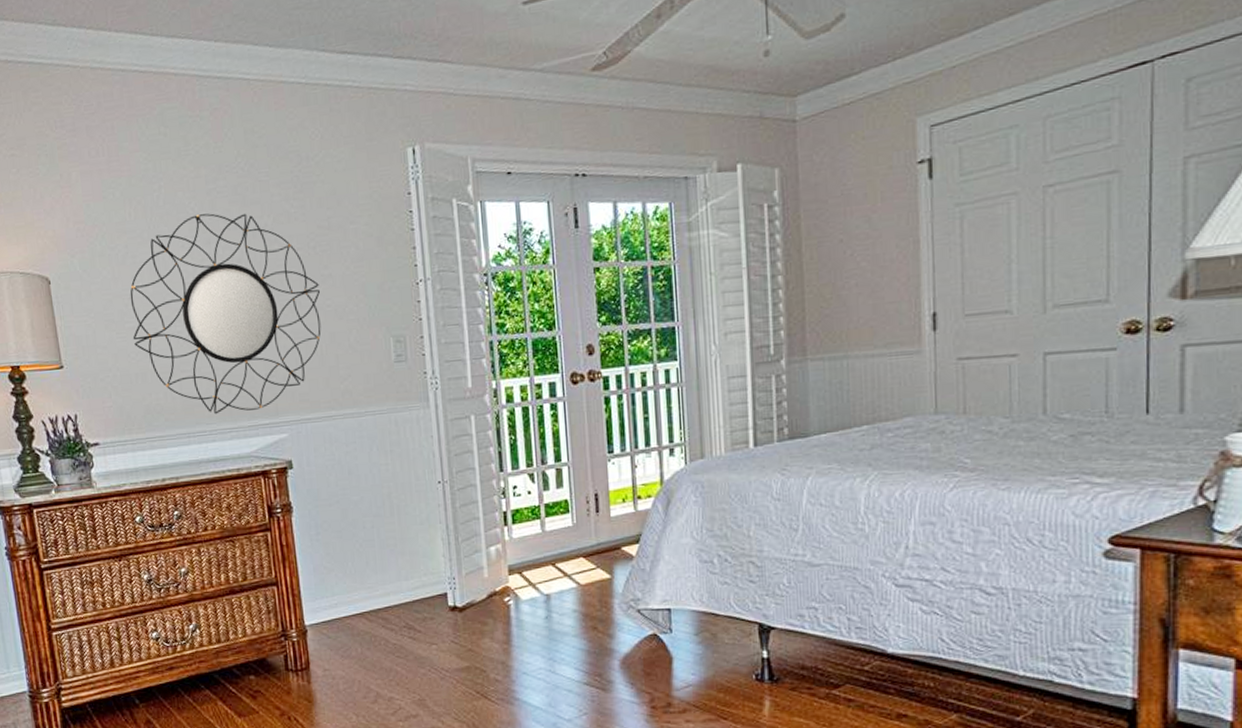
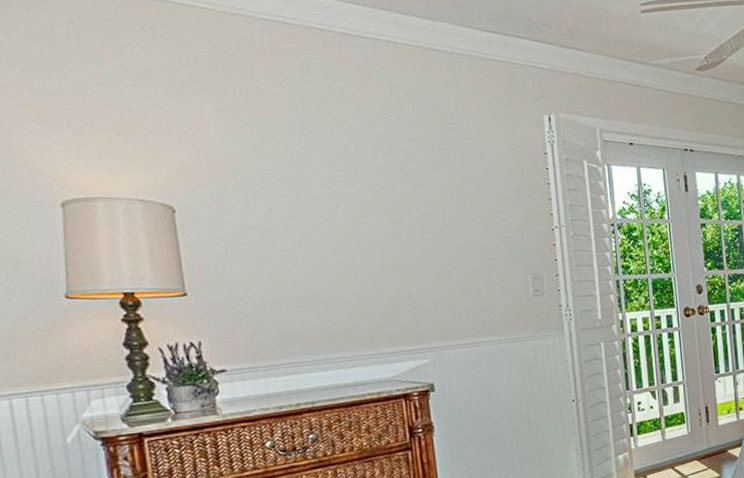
home mirror: present [130,213,321,415] -> none [266,157,464,342]

